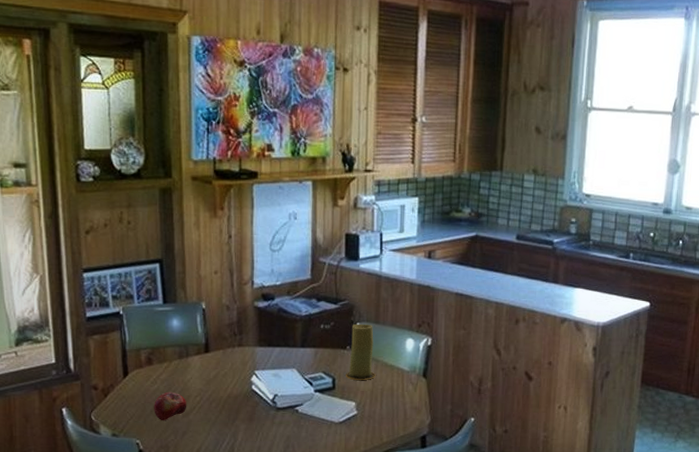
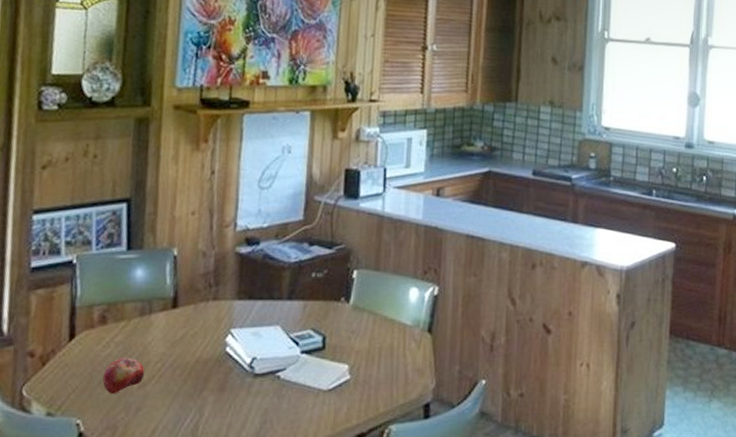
candle: present [346,323,376,381] -> none [338,271,374,339]

